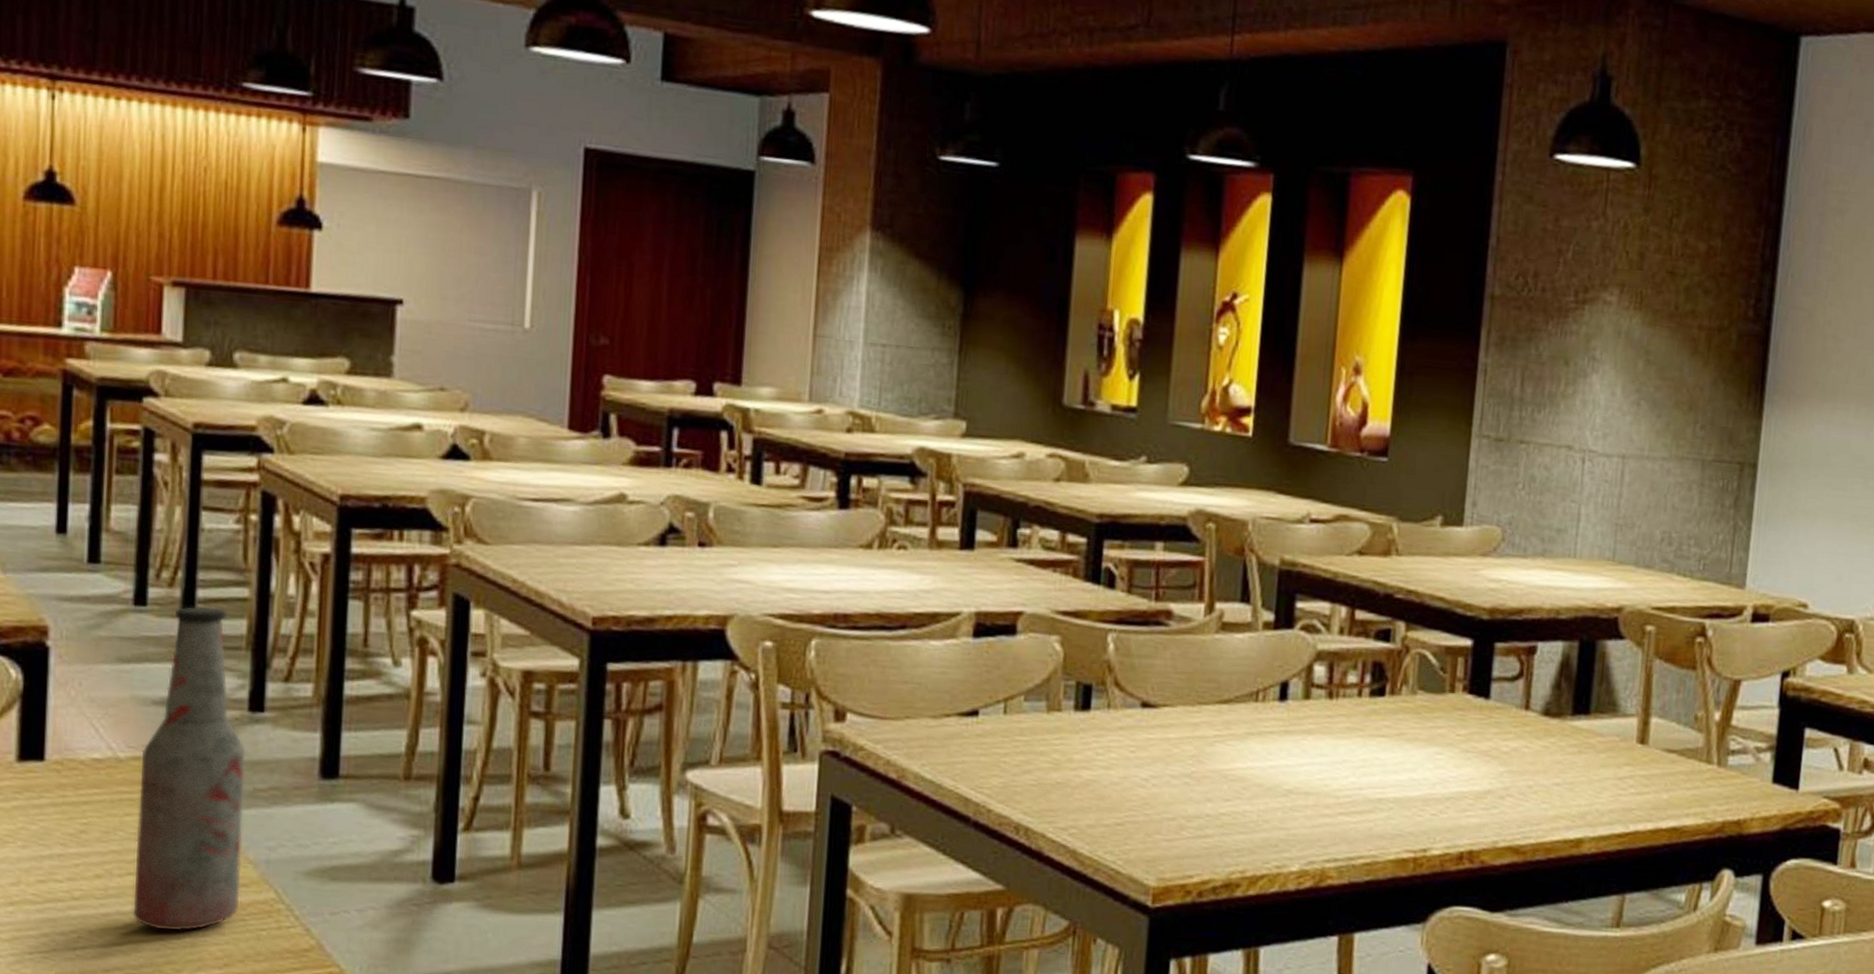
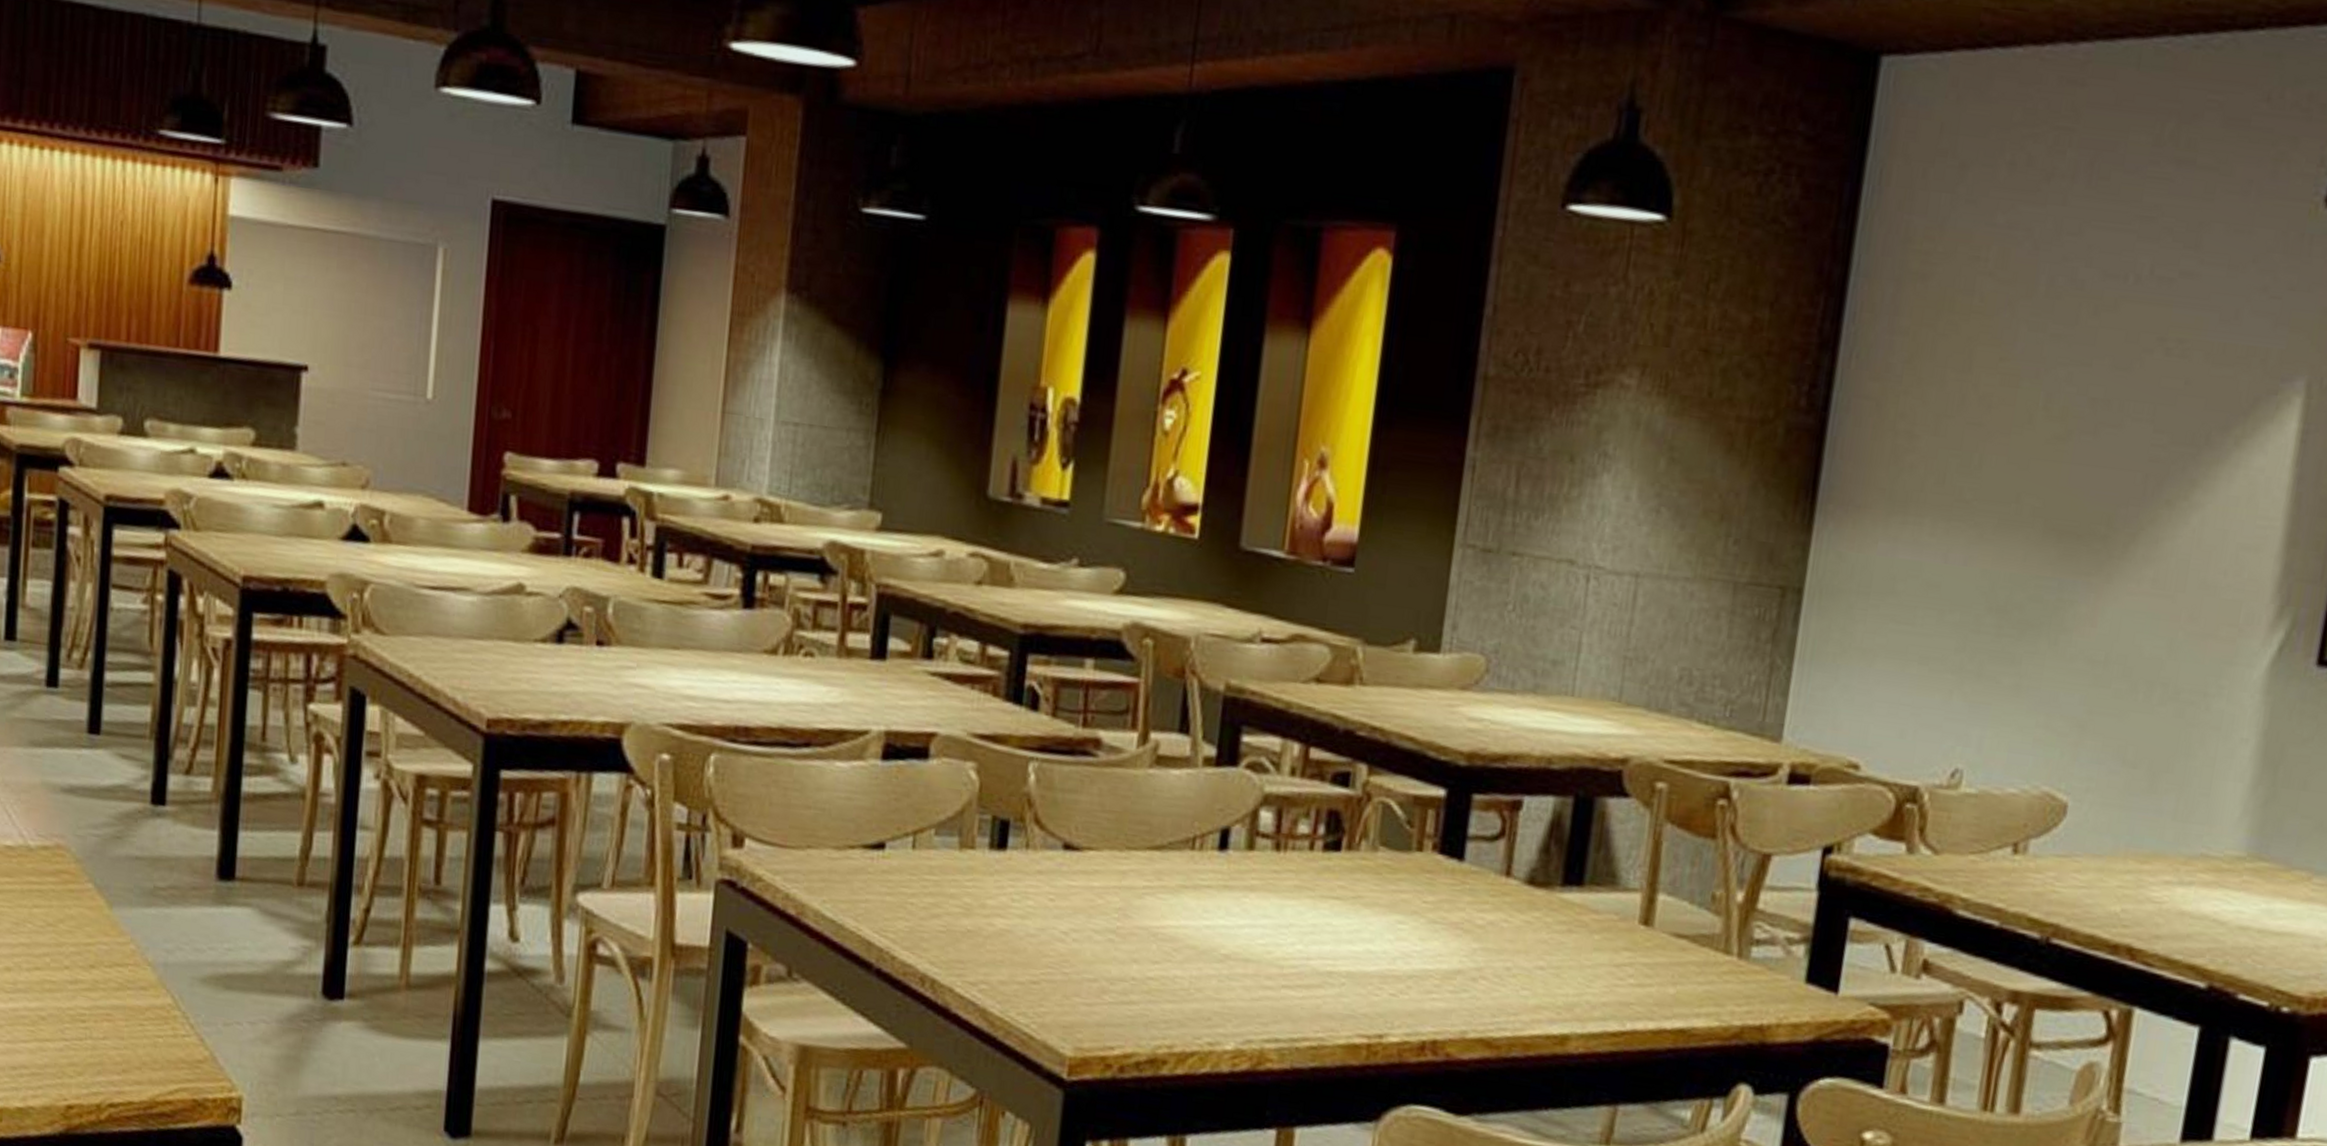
bottle: present [133,606,246,931] -> none [39,690,147,1032]

